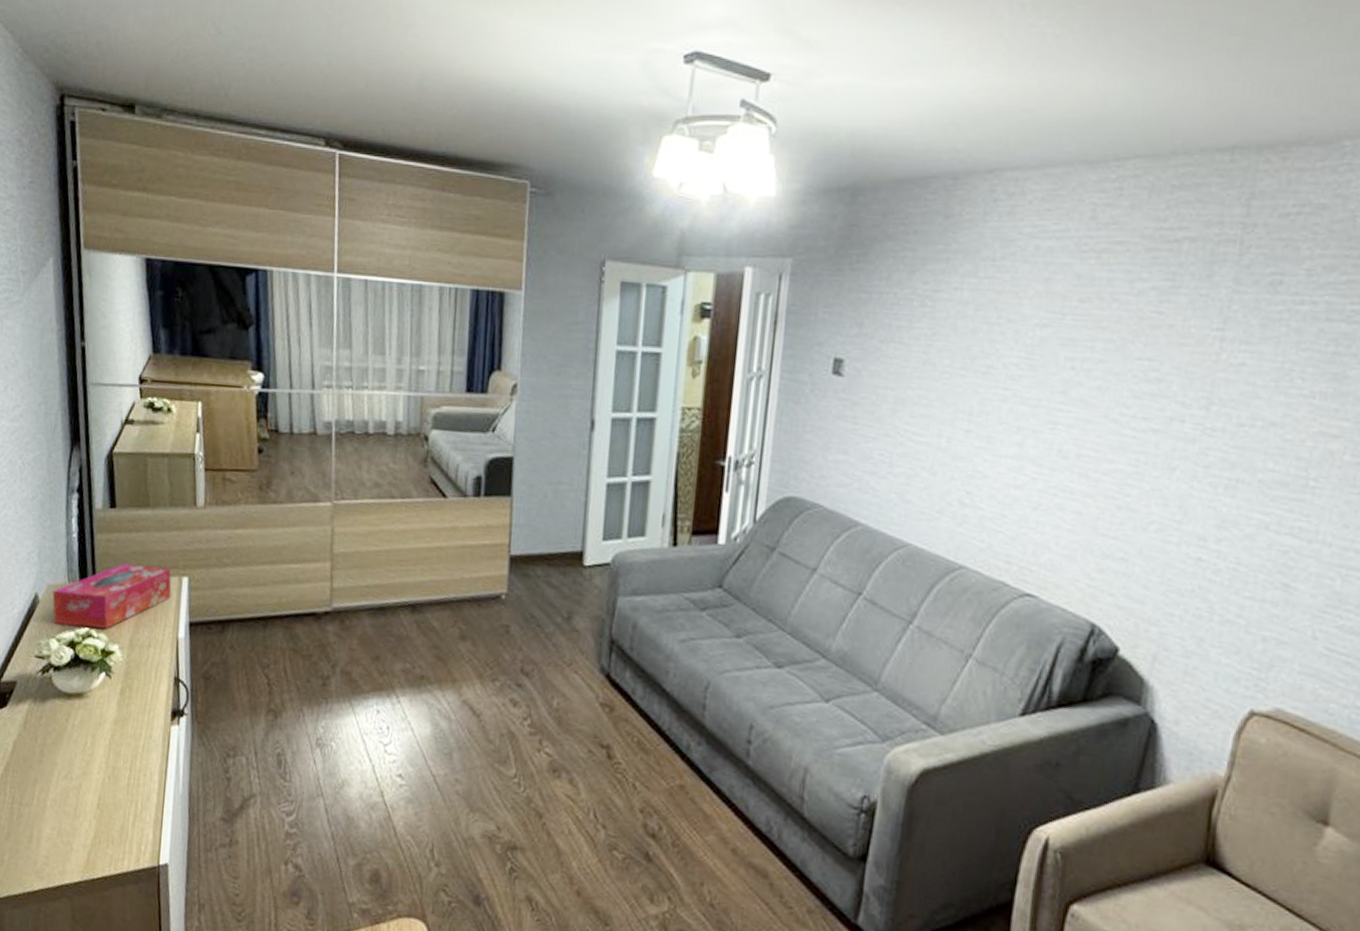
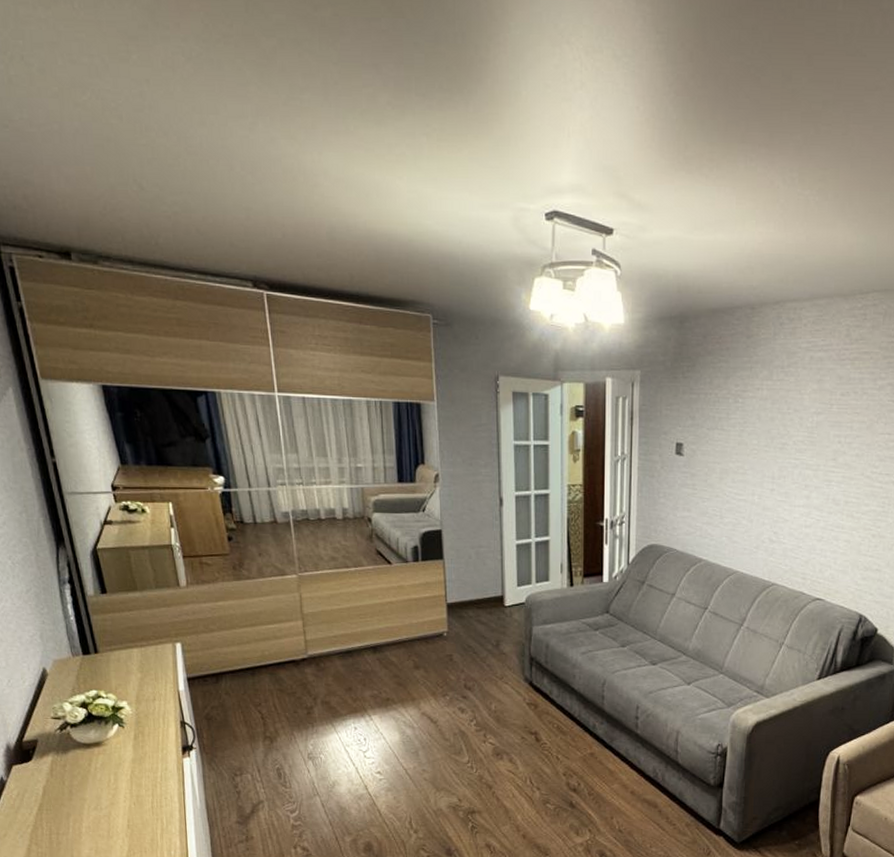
tissue box: present [52,563,172,629] -> none [59,636,168,691]

